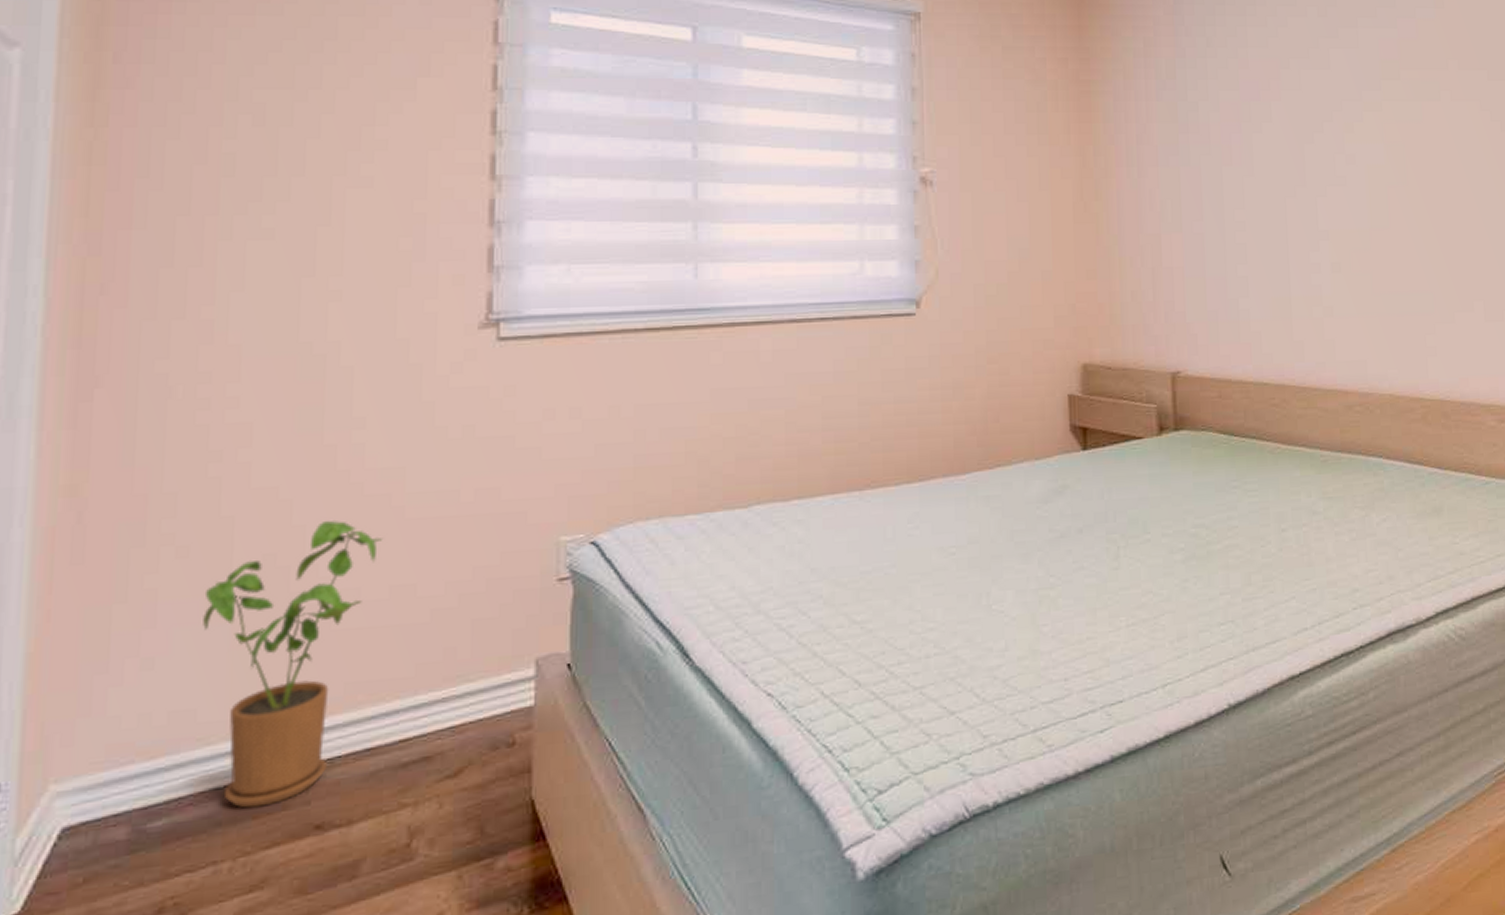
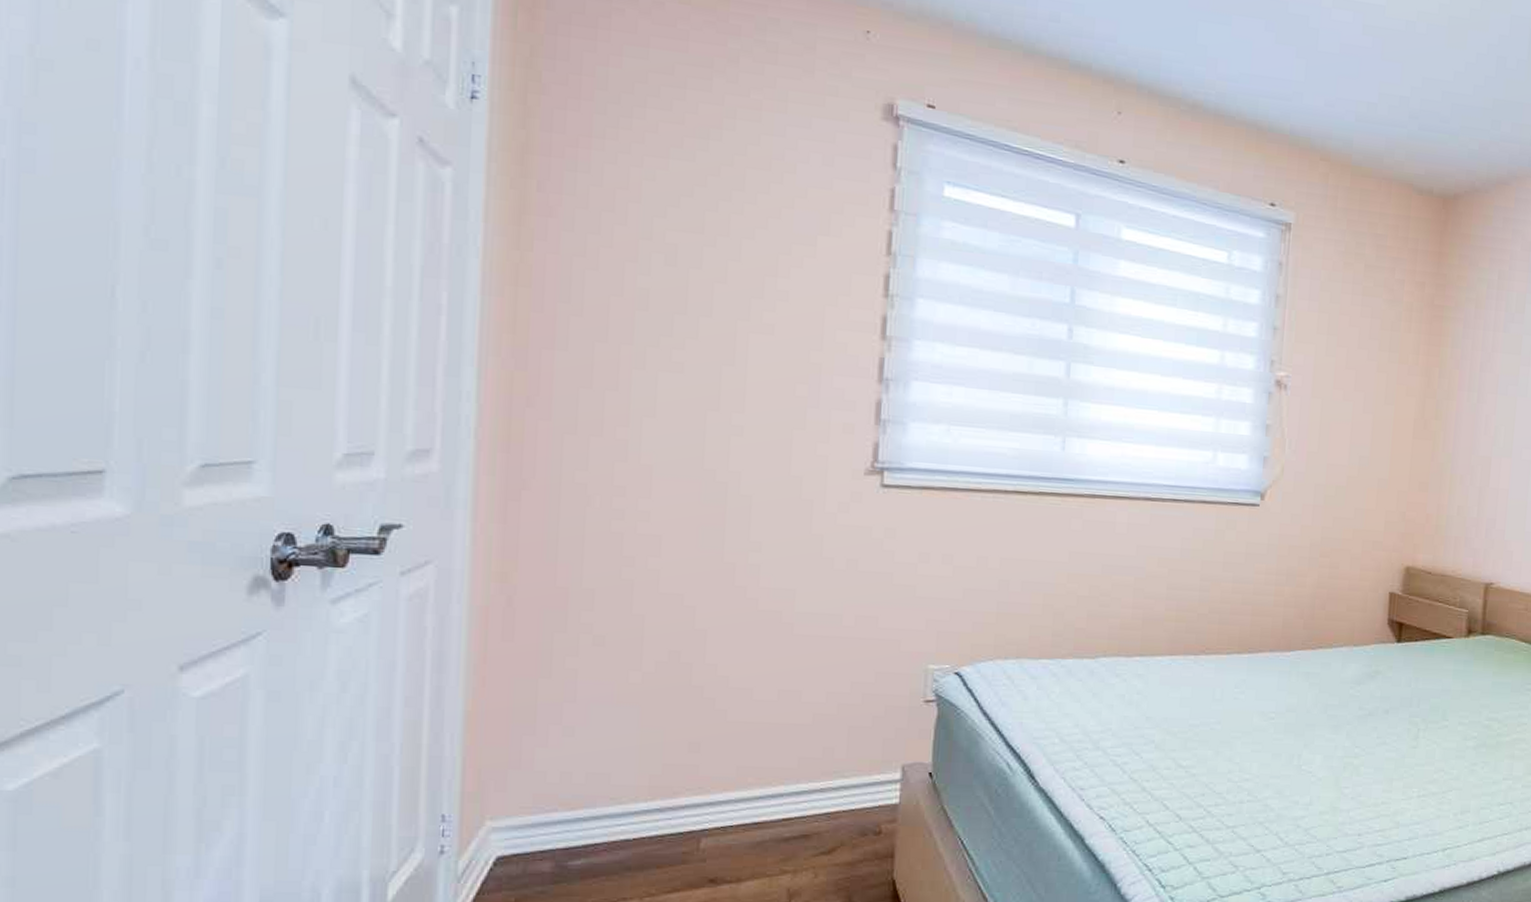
house plant: present [203,520,384,808] -> none [616,627,774,859]

